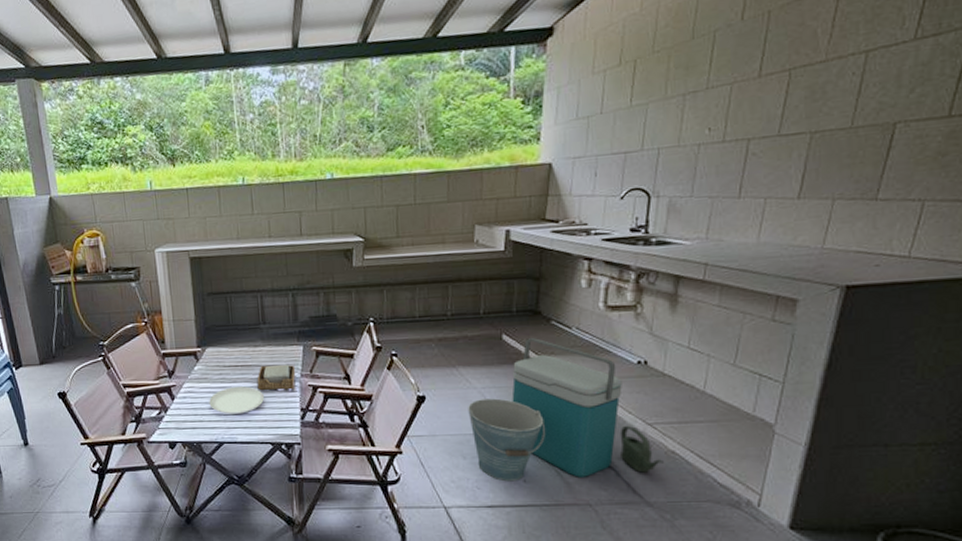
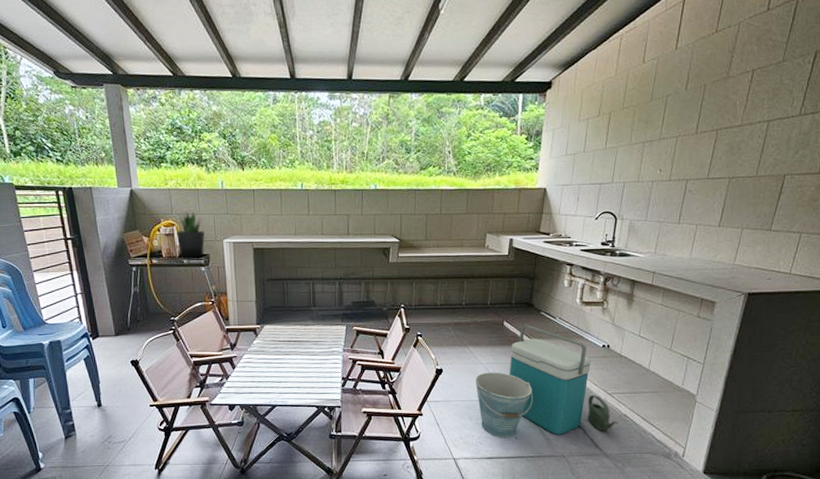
planter: none [102,218,134,273] -> present [177,211,205,258]
plate: present [209,386,265,414] -> none [265,359,313,382]
napkin holder: present [257,364,296,391] -> none [306,340,339,362]

